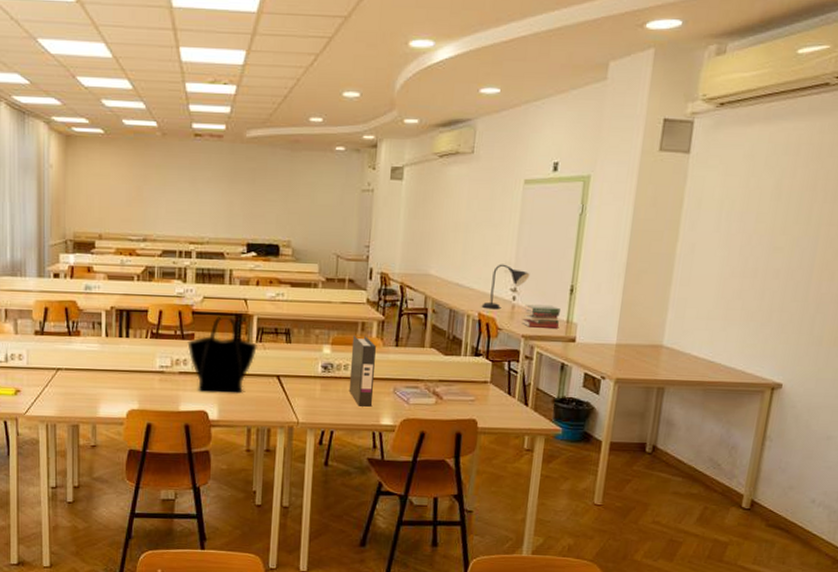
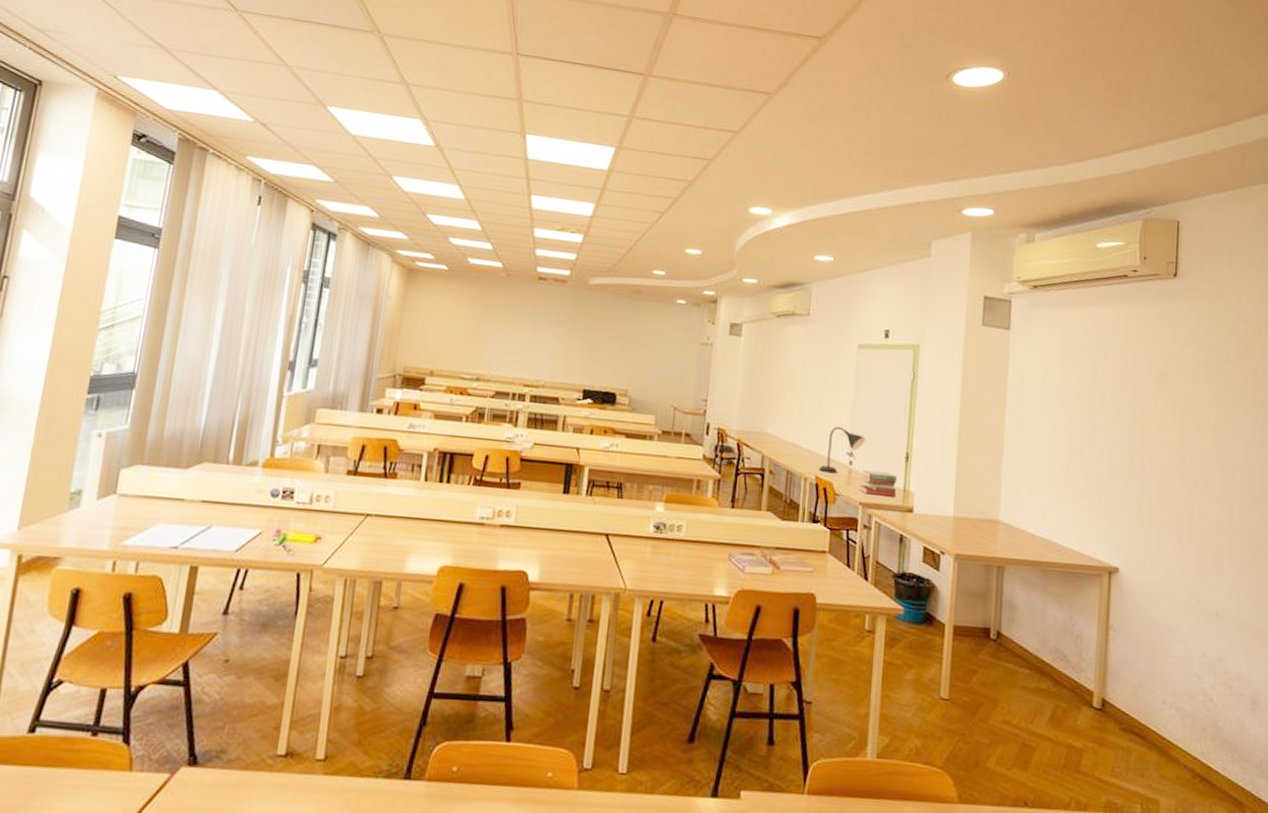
tote bag: present [187,315,259,393] -> none [512,464,588,552]
binder: present [348,335,376,407] -> none [681,493,711,574]

